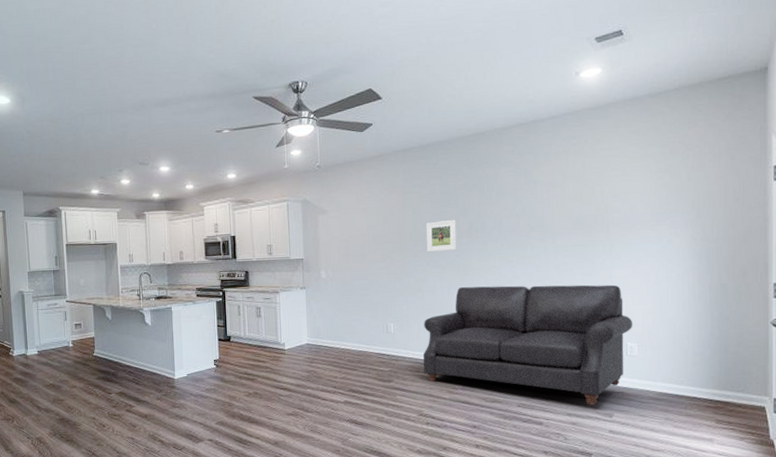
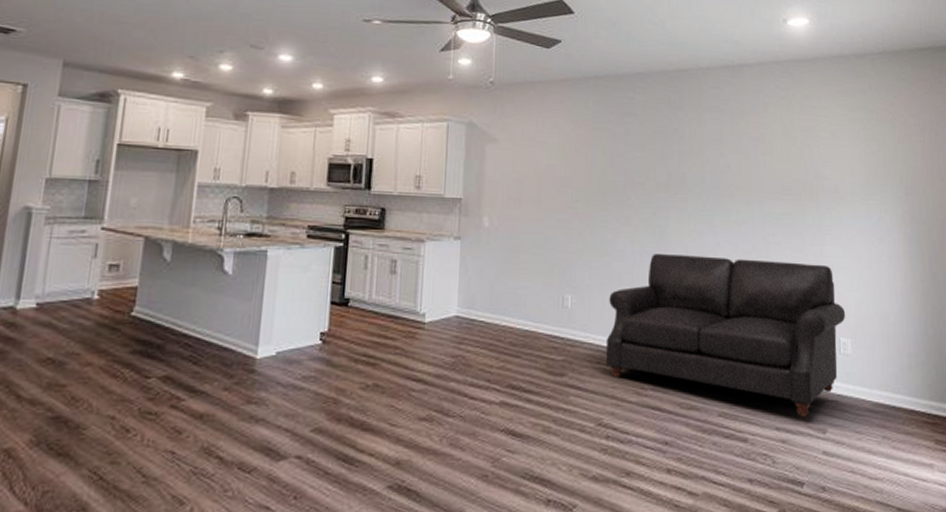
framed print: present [426,219,457,253] -> none [617,167,653,206]

